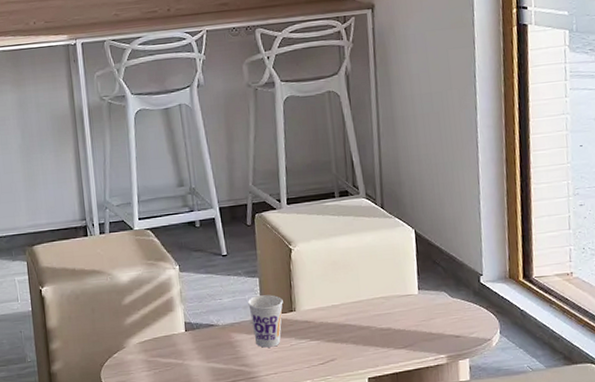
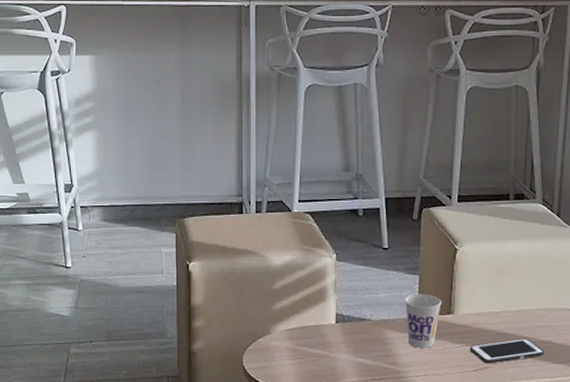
cell phone: none [315,327,386,356] -> present [470,338,545,364]

